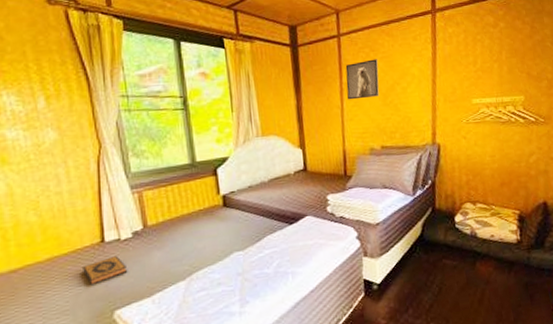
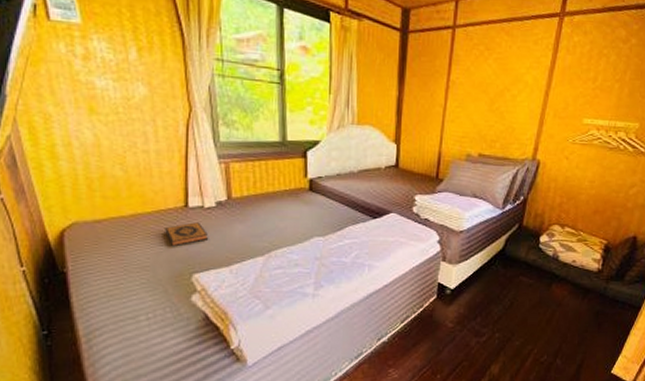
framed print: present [345,59,379,100] -> none [453,58,491,101]

